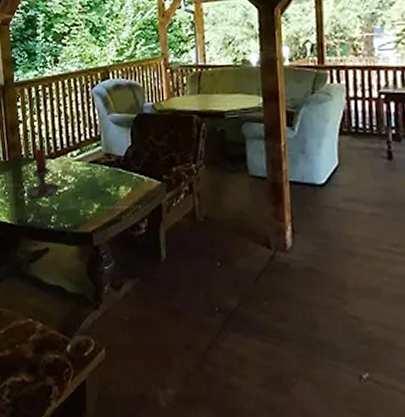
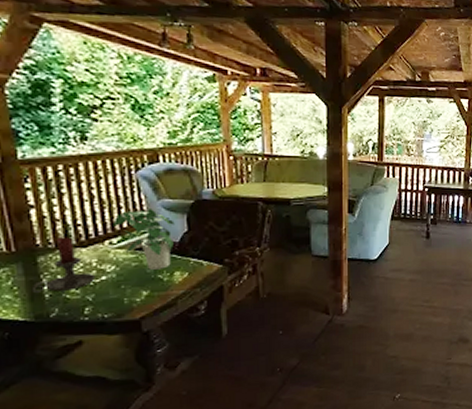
potted plant: none [74,123,121,183] -> present [113,209,175,270]

